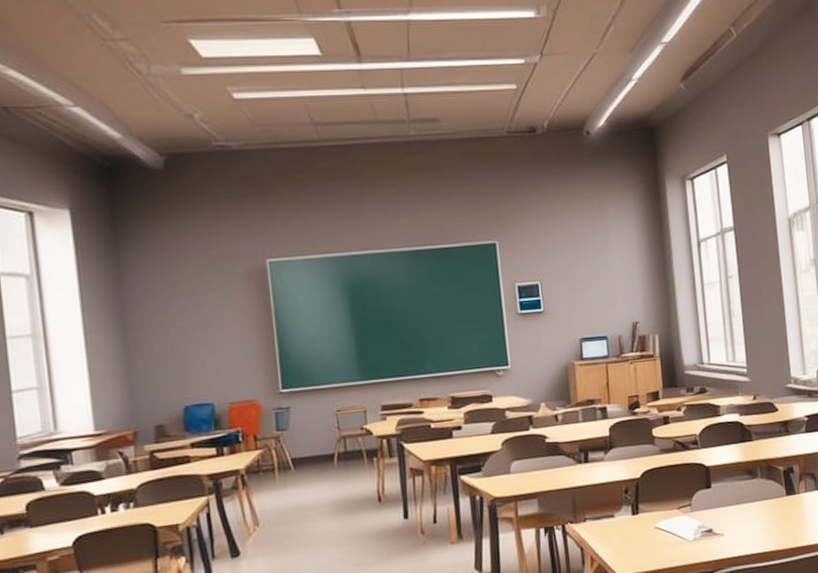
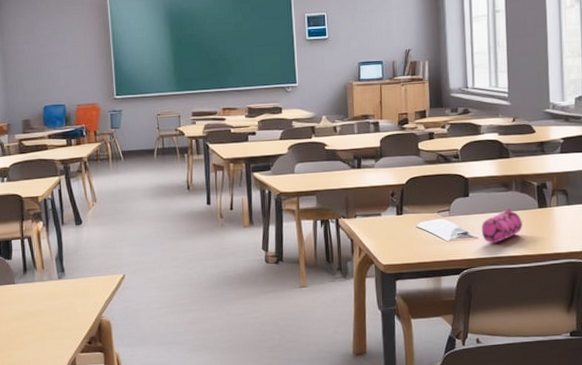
pencil case: none [726,498,771,541] -> present [481,208,522,244]

